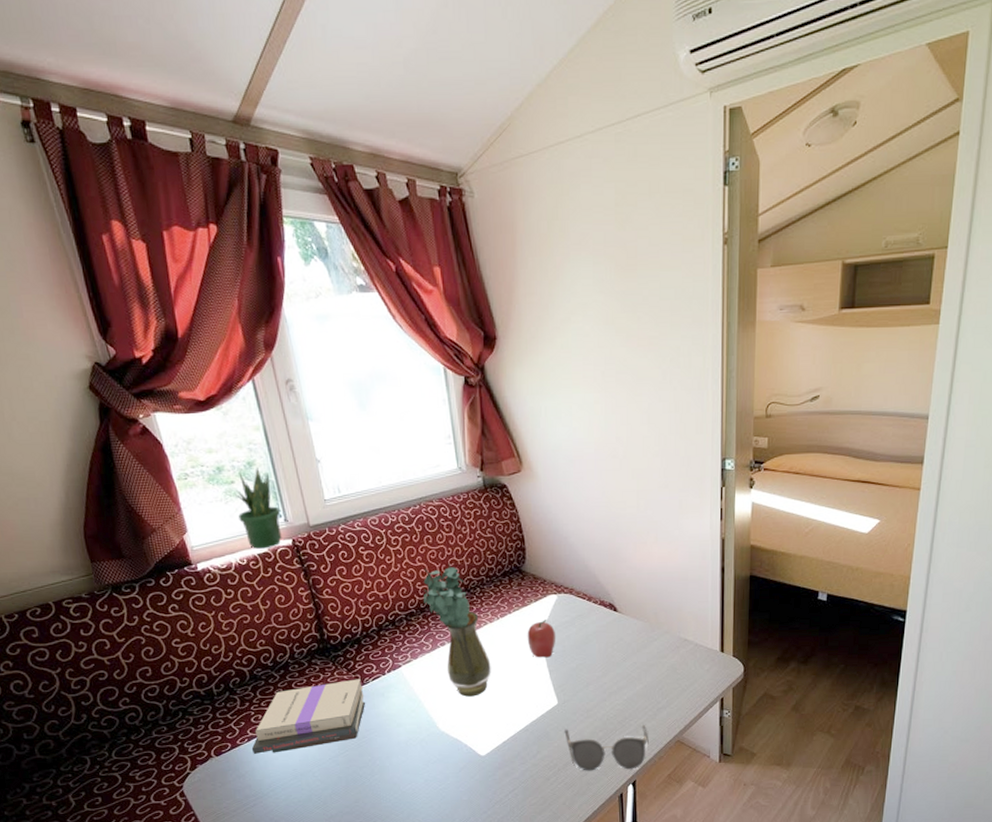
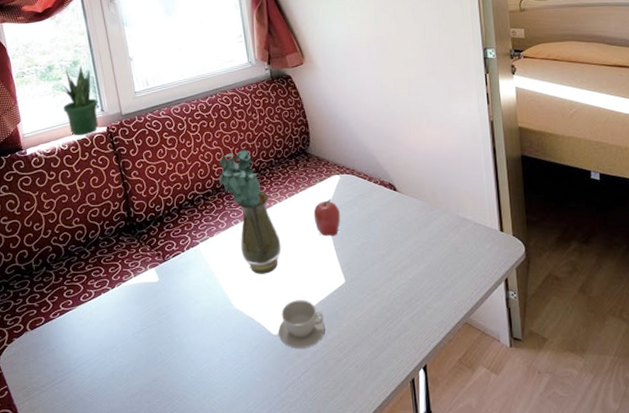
books: present [251,679,365,754] -> none [62,255,166,328]
teacup: none [486,721,535,768] -> present [278,300,325,349]
sunglasses: present [564,725,648,771] -> none [353,306,435,353]

